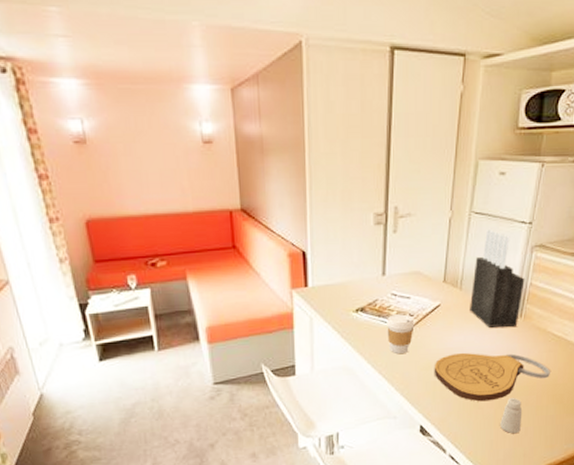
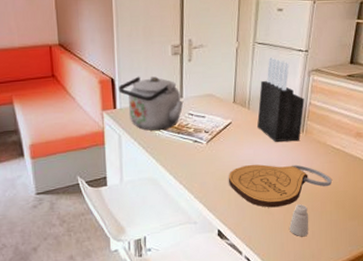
kettle: none [310,249,386,314] -> present [118,76,184,131]
coffee cup: present [387,314,415,355] -> none [185,131,210,167]

